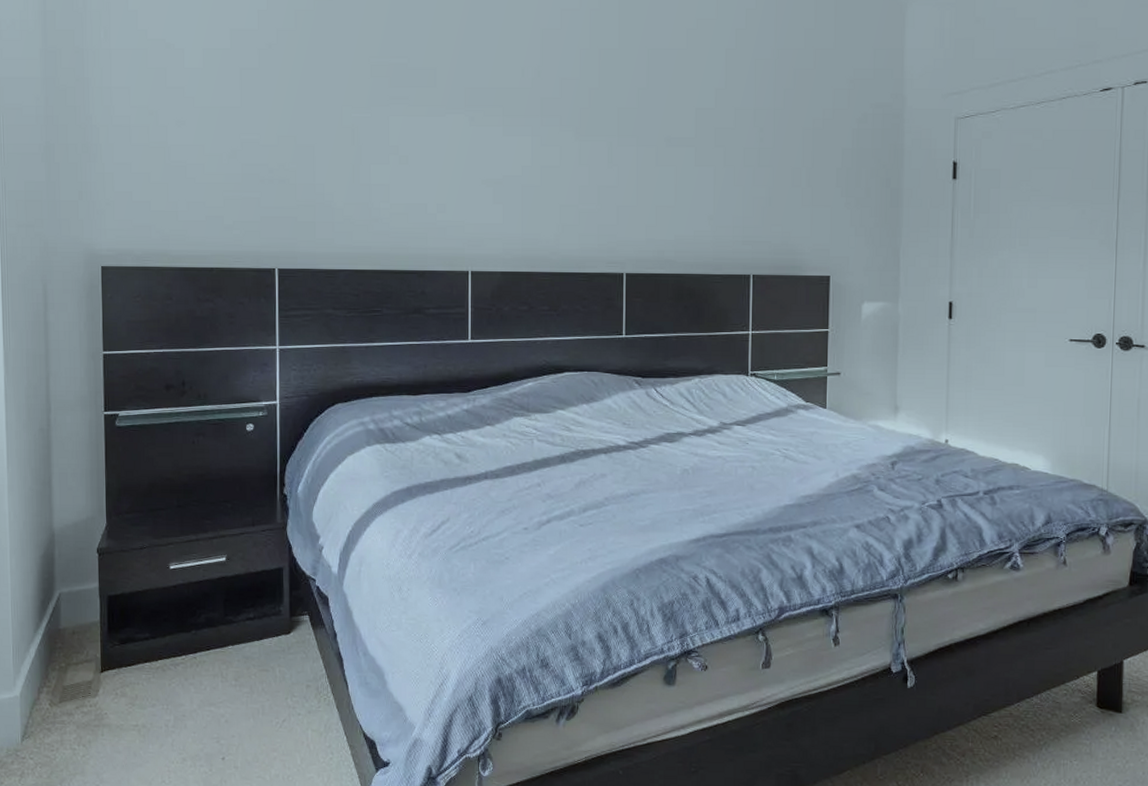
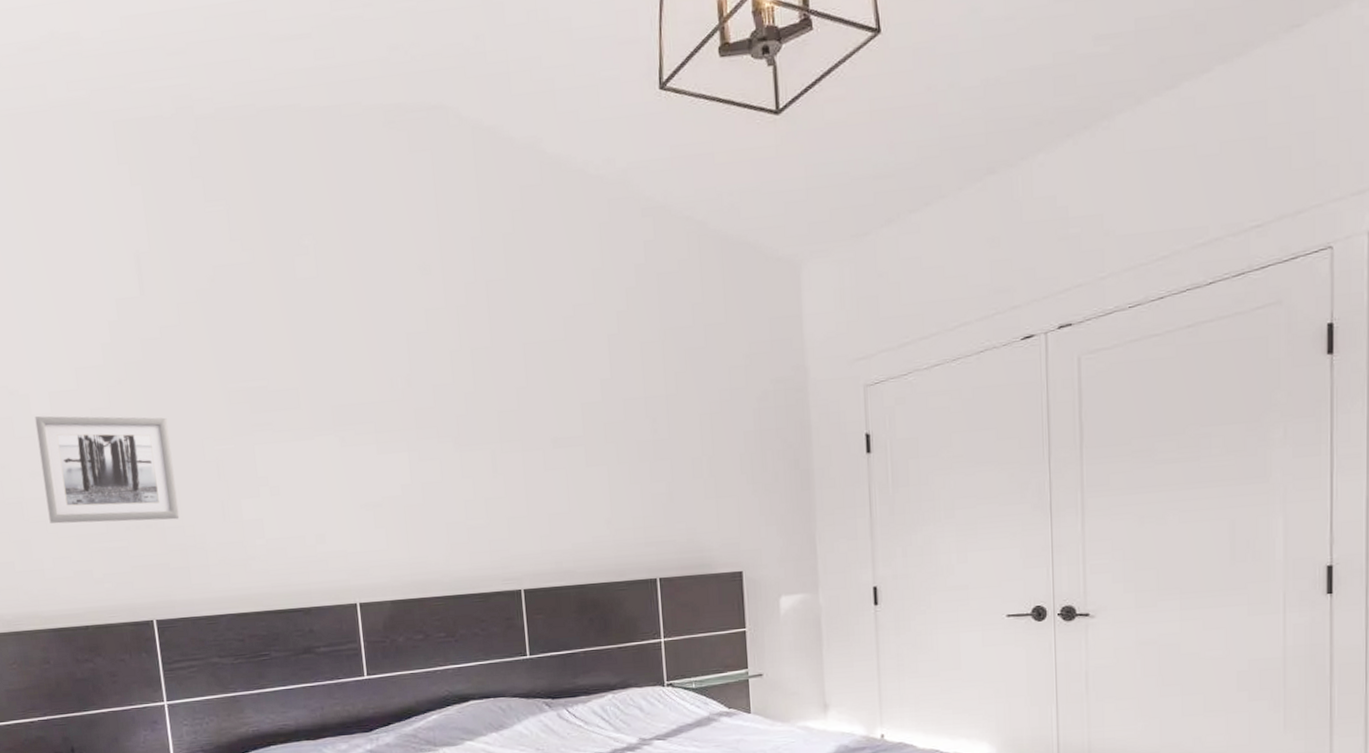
wall art: none [187,70,312,177] -> present [34,416,180,524]

